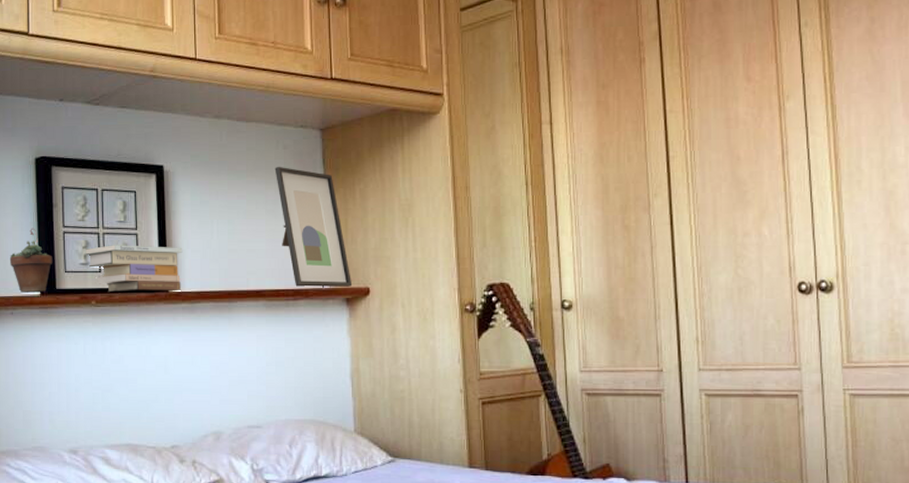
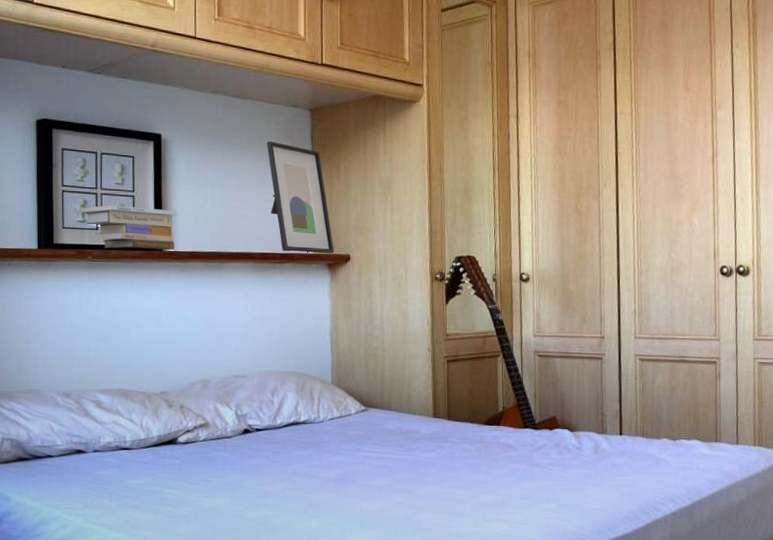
succulent plant: present [9,228,53,293] -> none [8,185,51,246]

